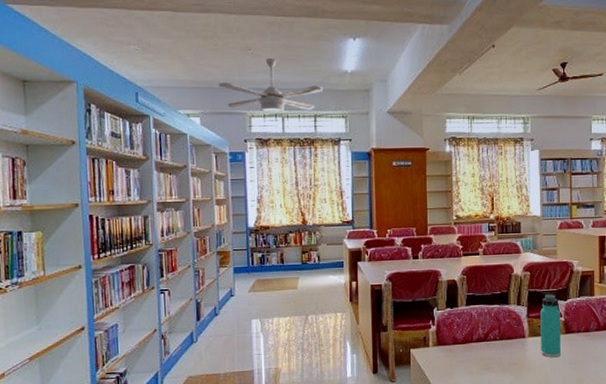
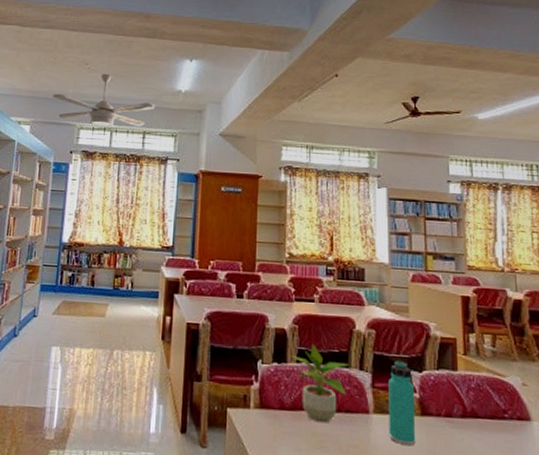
potted plant: none [461,289,509,350] -> present [291,344,349,423]

